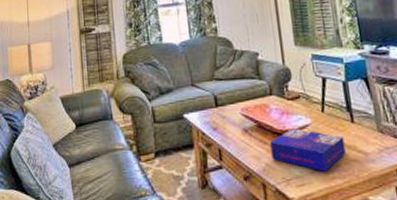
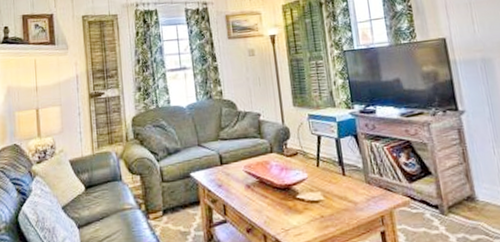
board game: present [270,128,346,172] -> none [271,182,338,221]

